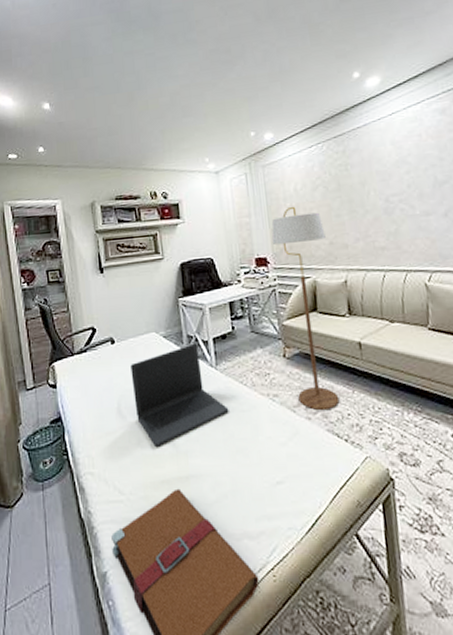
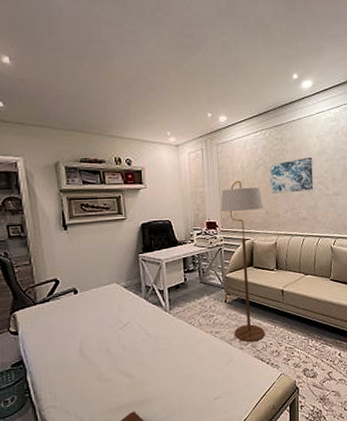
laptop: present [130,343,229,448] -> none [92,292,179,380]
wall art: none [330,169,393,219] -> present [269,157,314,194]

